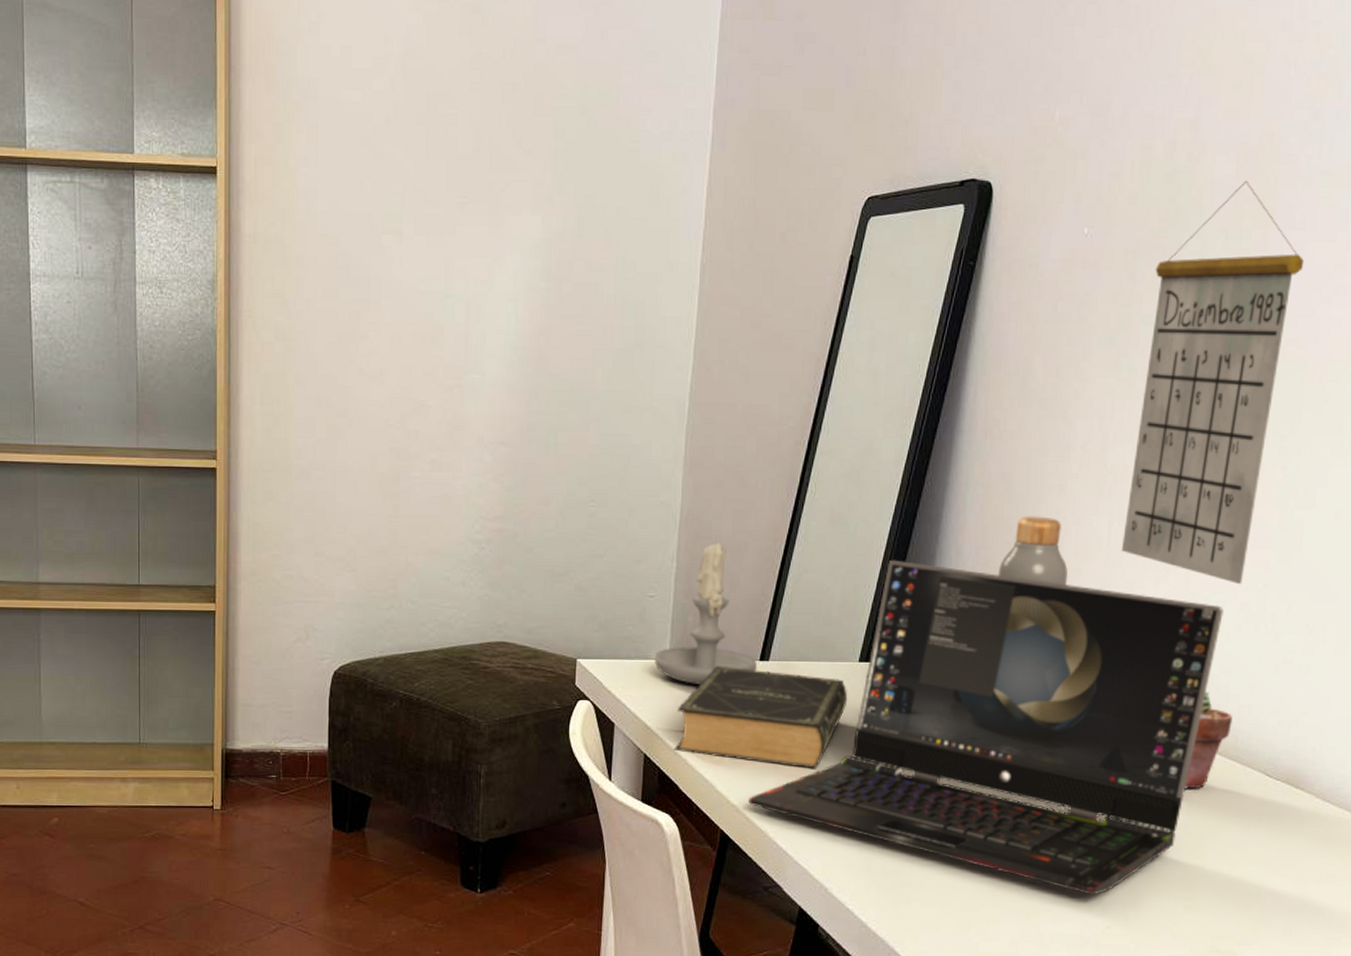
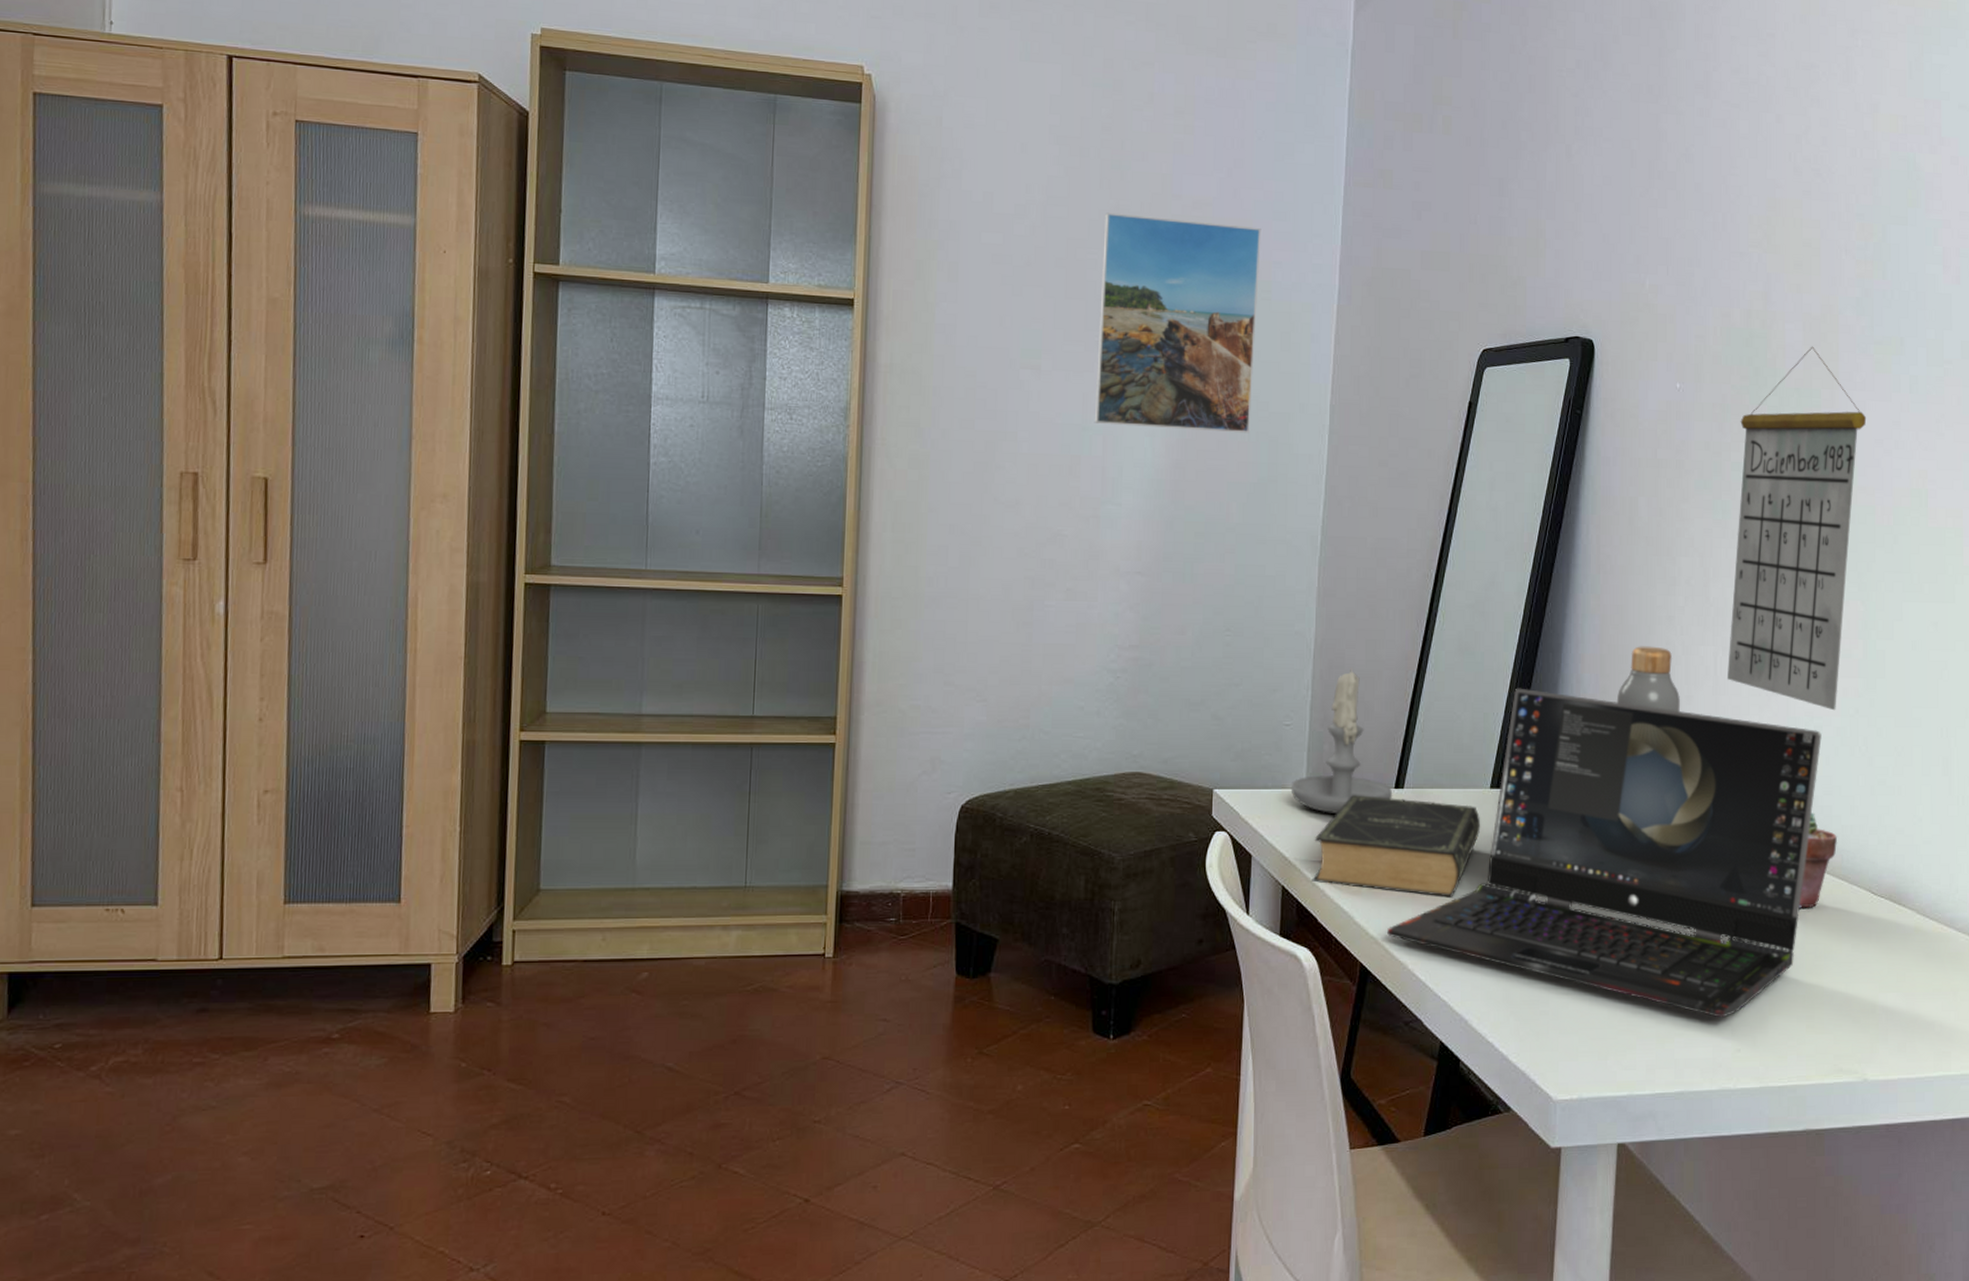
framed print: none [457,62,630,296] -> present [1094,212,1261,434]

